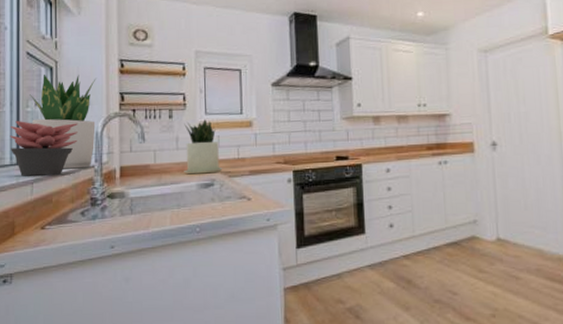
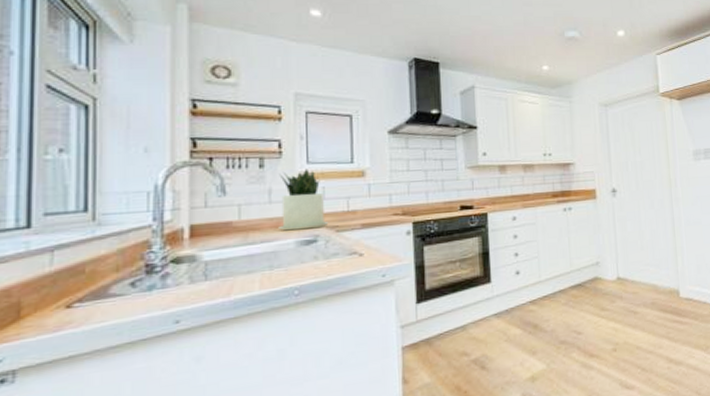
succulent plant: present [10,120,79,176] -> none [15,171,128,243]
planter: present [30,75,96,169] -> none [50,114,156,231]

